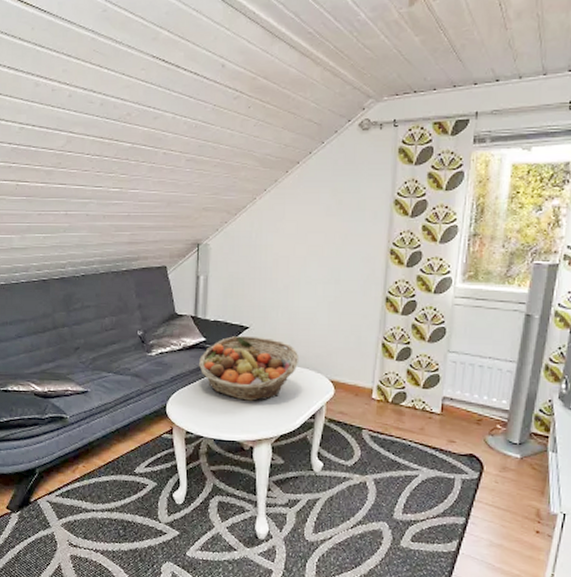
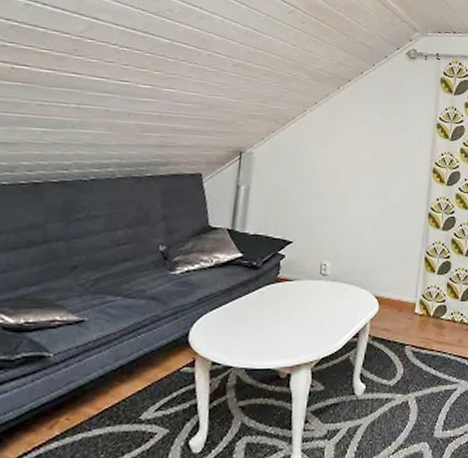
fruit basket: present [198,335,300,401] -> none [232,250,345,322]

